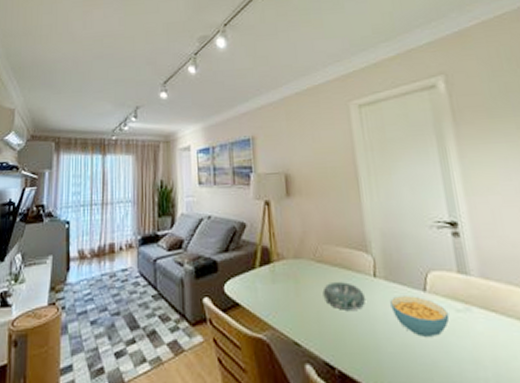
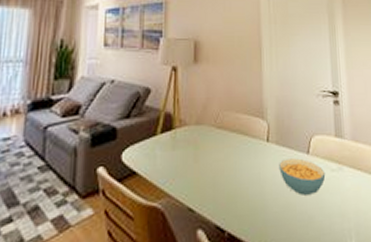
decorative bowl: present [322,282,365,310] -> none [220,147,257,174]

